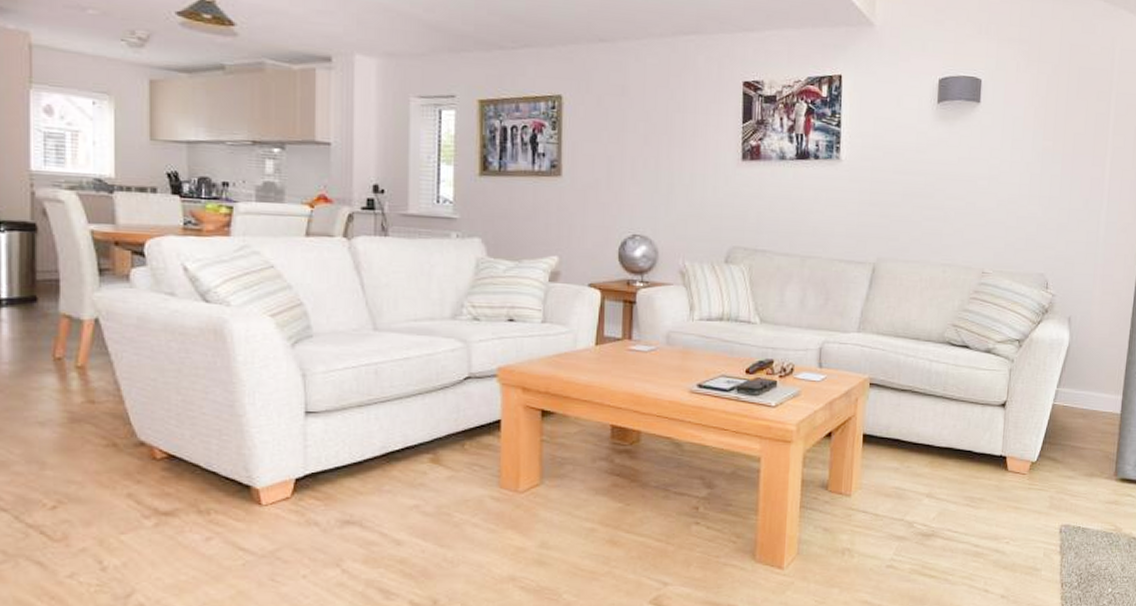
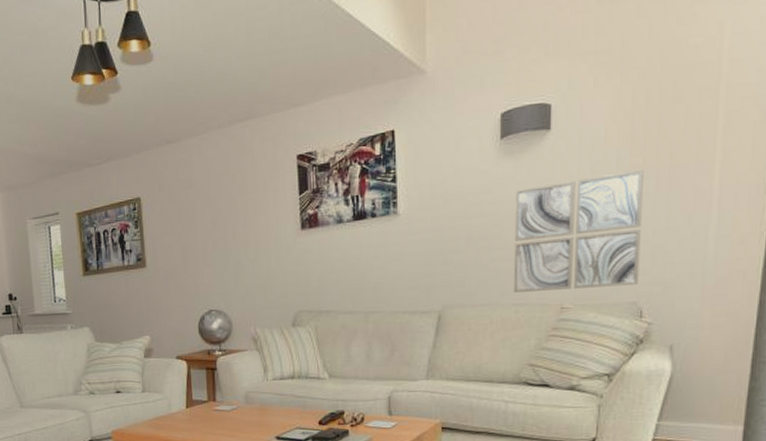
wall art: none [943,153,1053,258] -> present [514,170,644,292]

